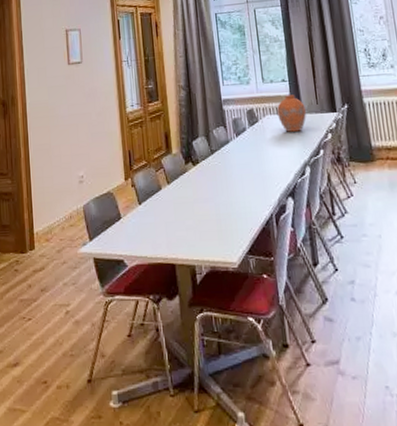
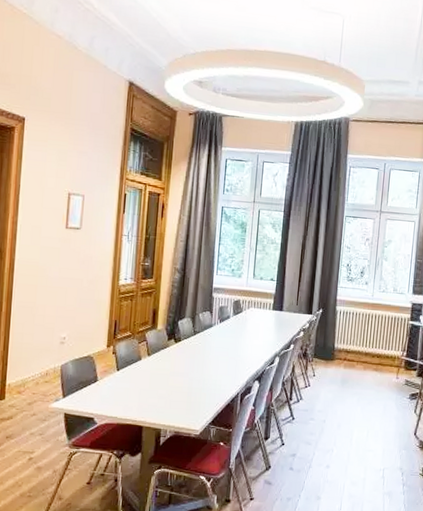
vase: present [277,94,307,132] -> none [261,293,287,326]

